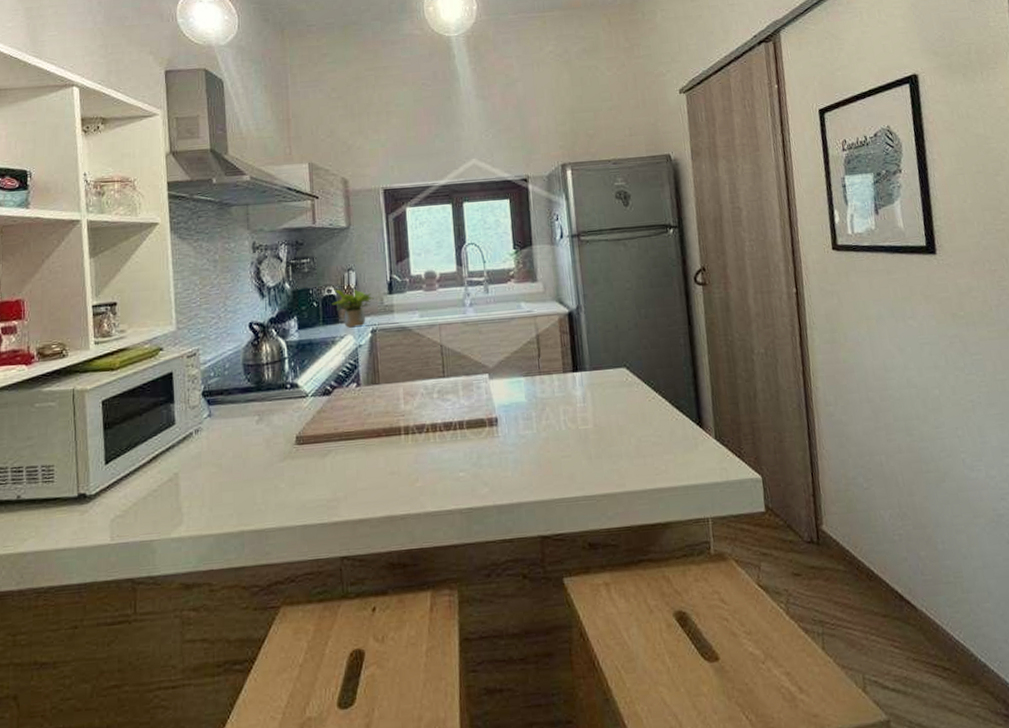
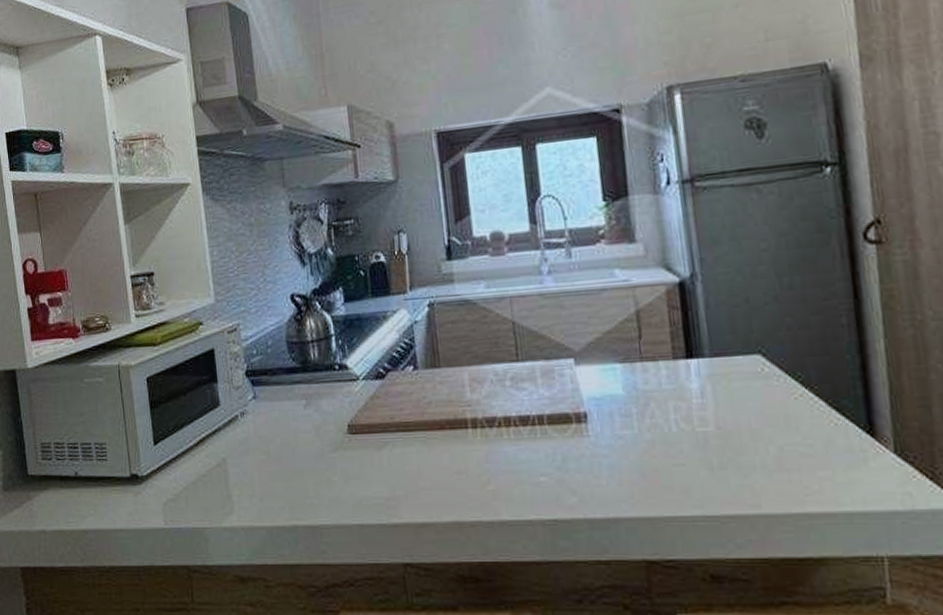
potted plant: present [332,289,374,329] -> none [381,254,430,302]

